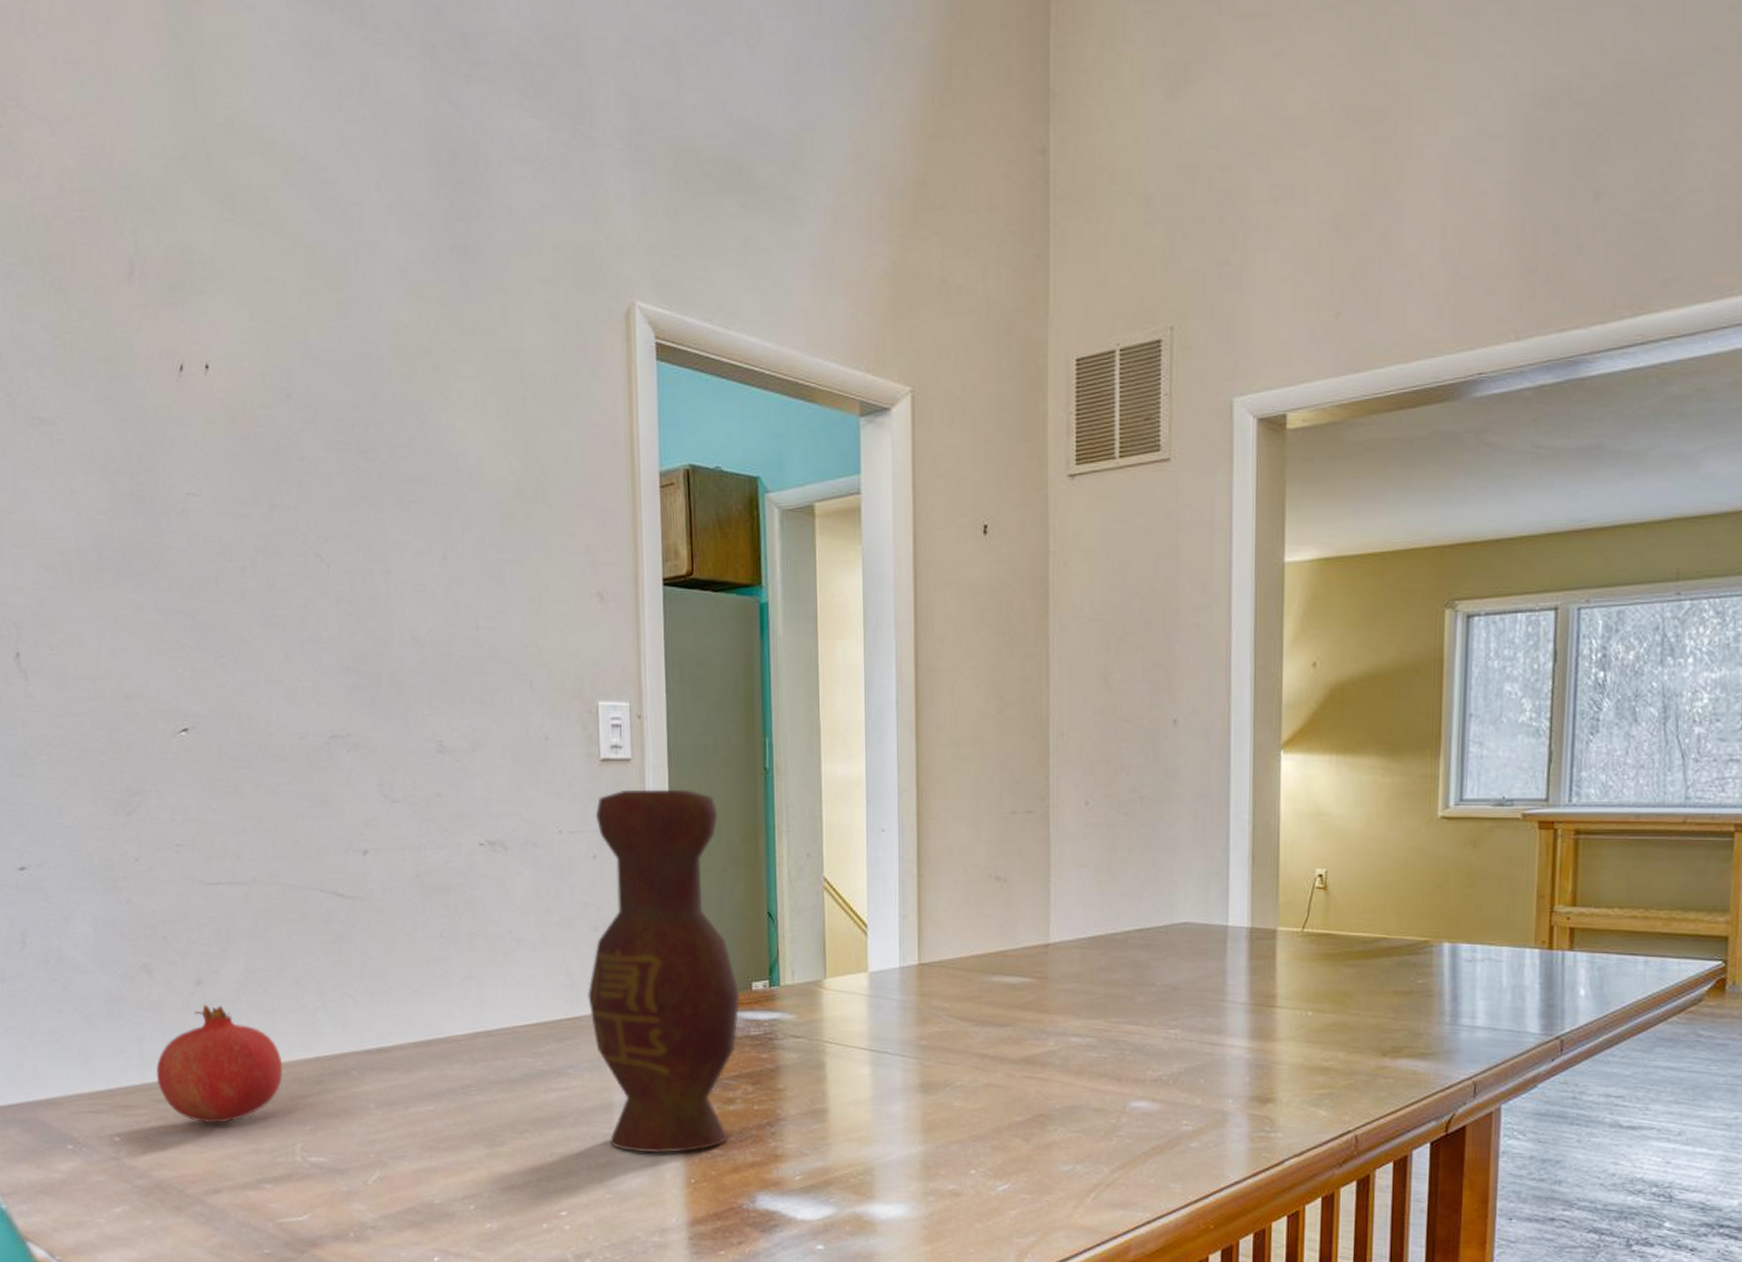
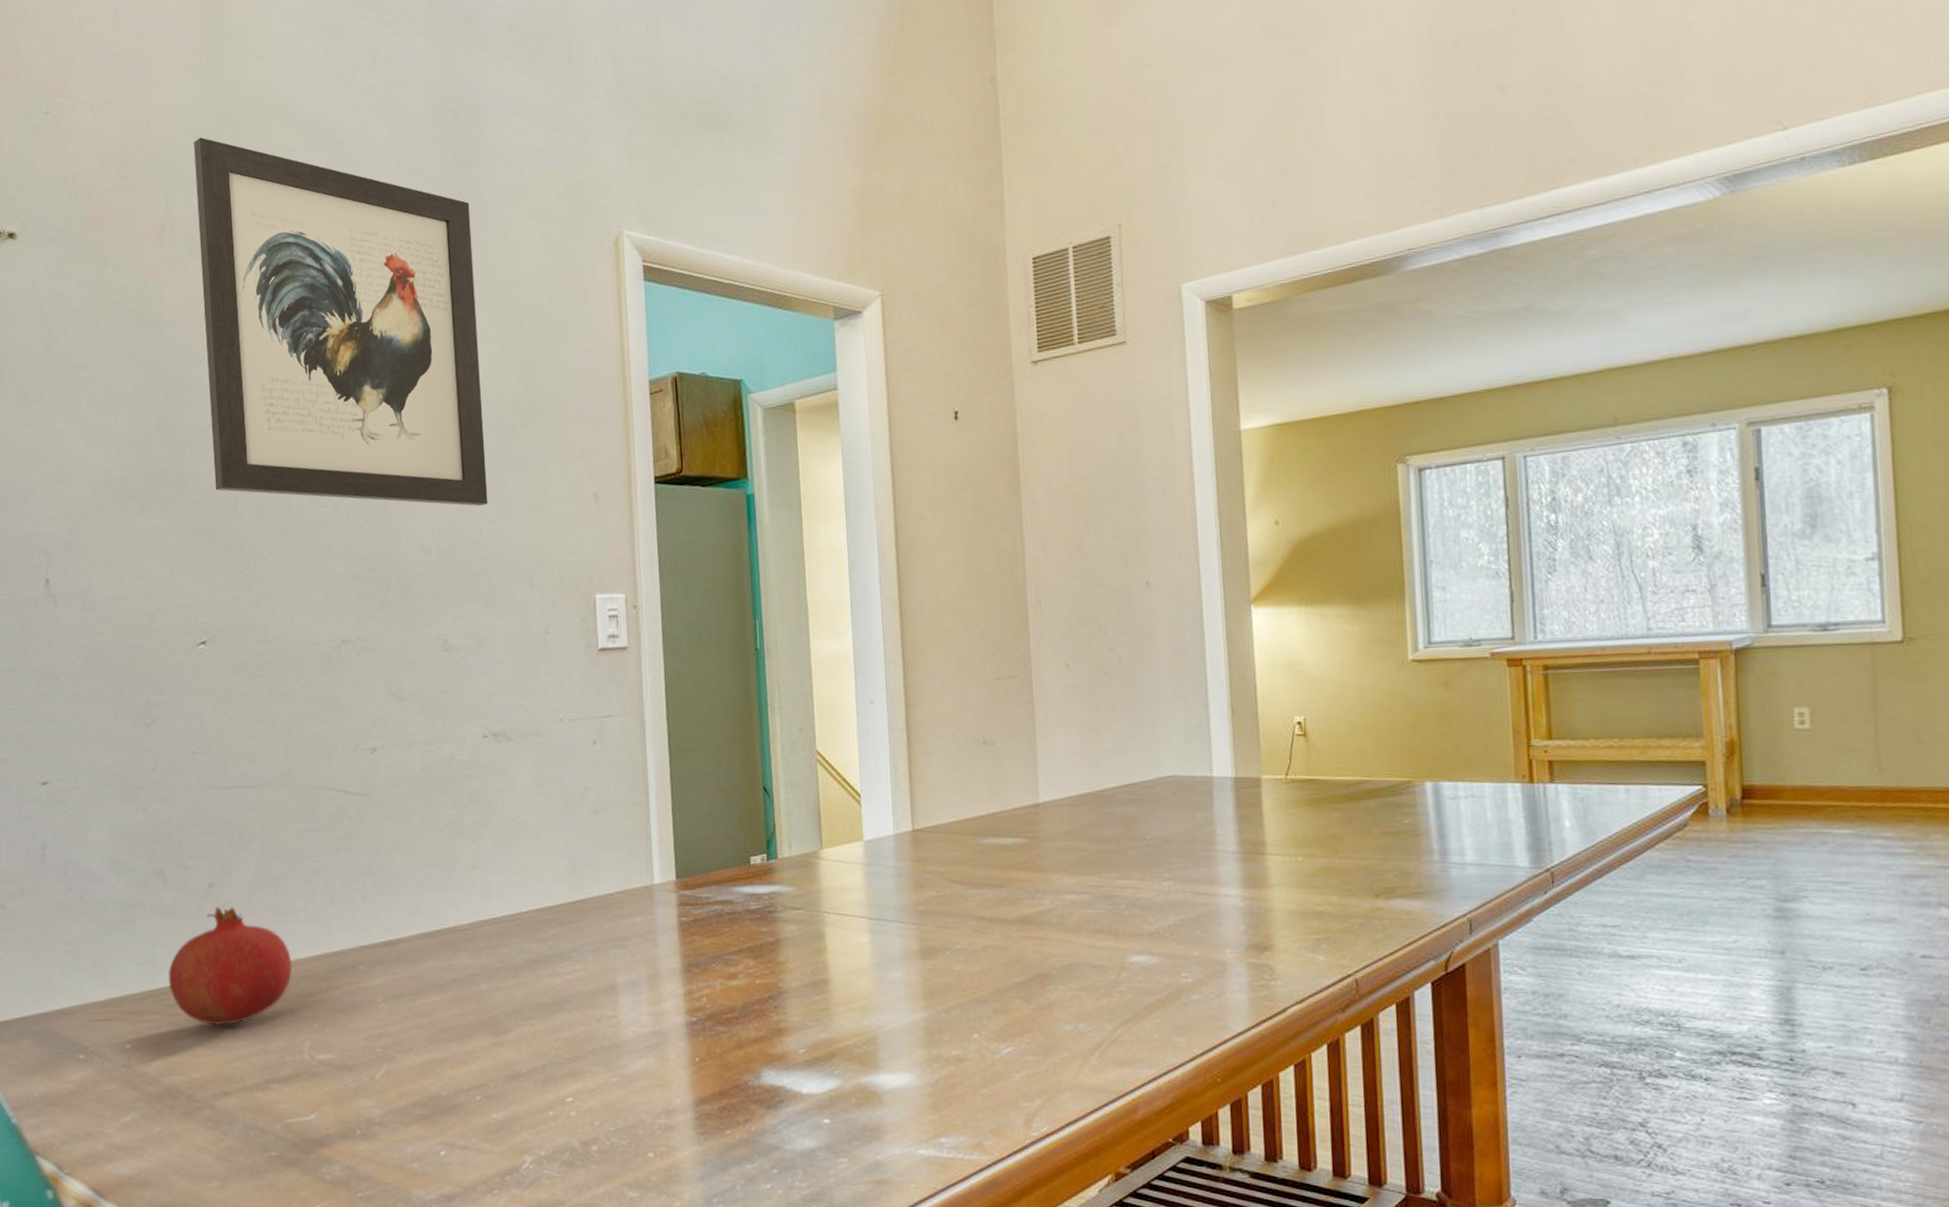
wall art: none [163,165,486,600] -> present [194,137,488,507]
vase: present [588,789,740,1154] -> none [590,673,739,1034]

